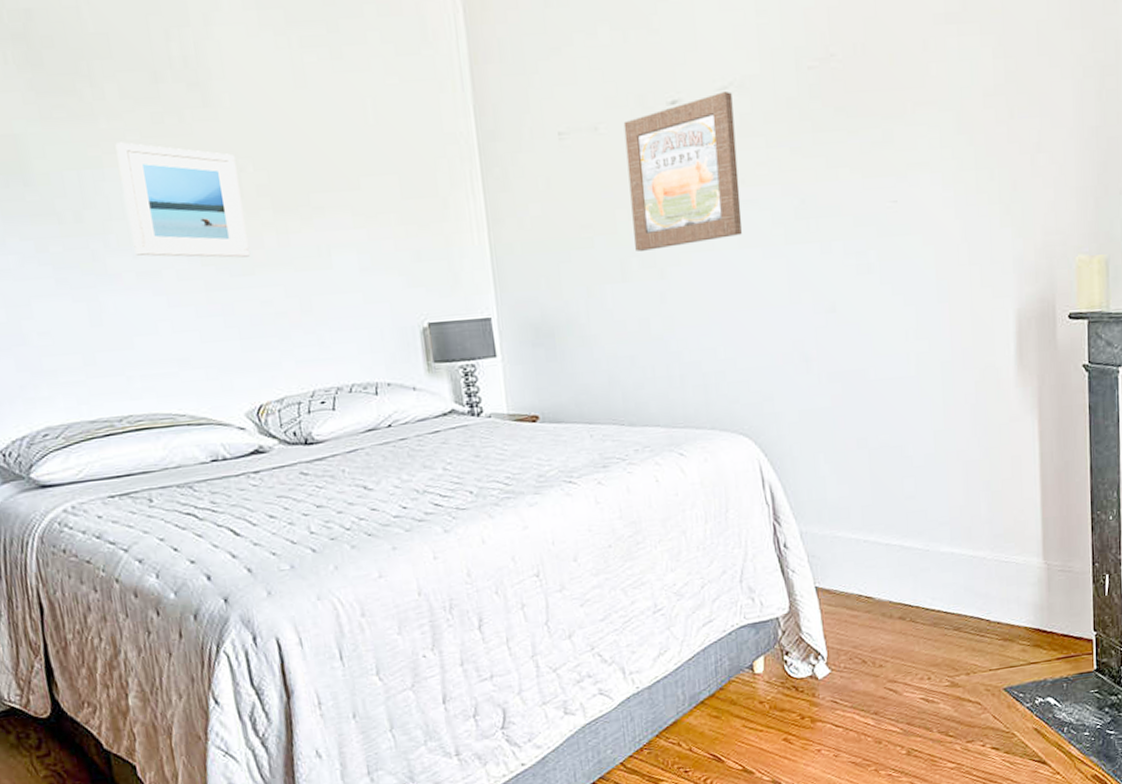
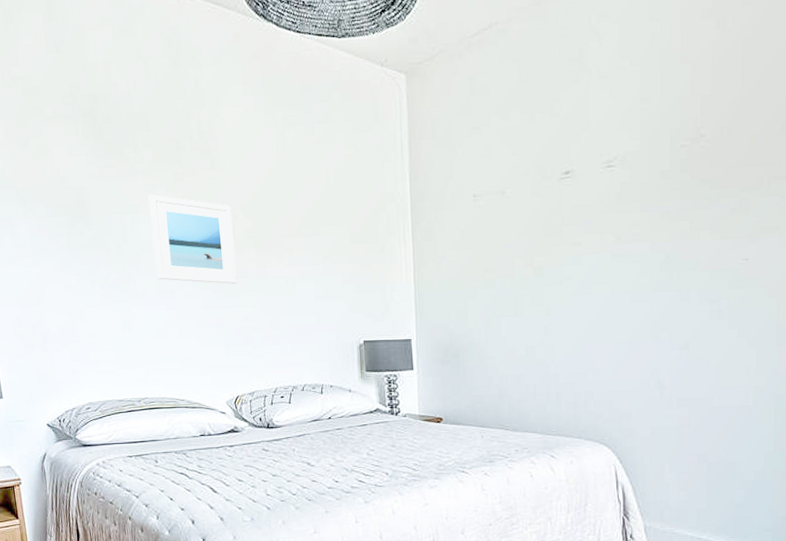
wall art: present [623,92,742,251] -> none [525,165,616,292]

